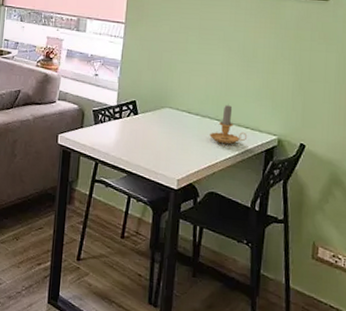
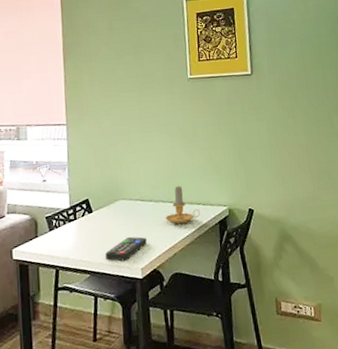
remote control: none [144,145,187,169] -> present [105,236,147,261]

